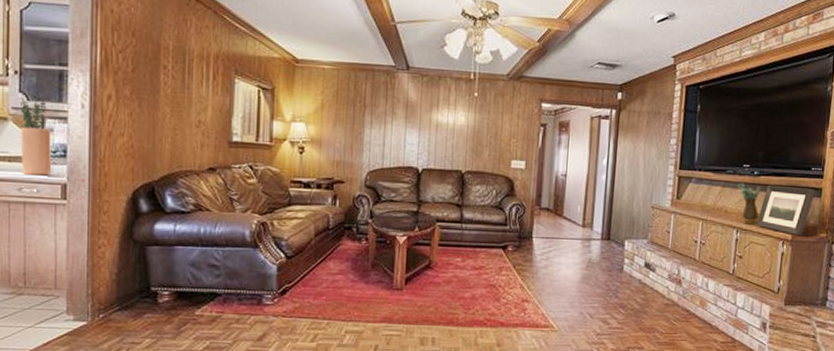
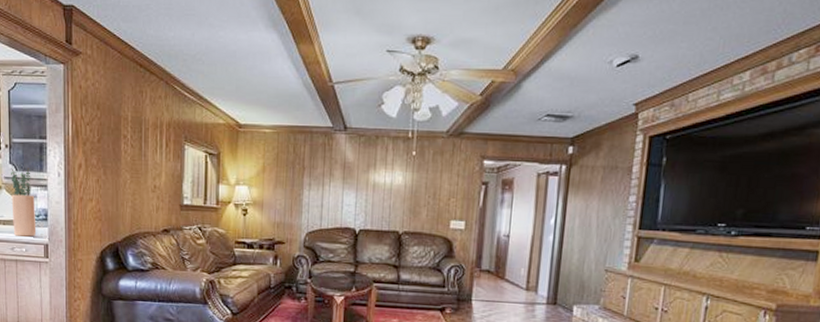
vase: present [737,181,762,225] -> none [709,243,740,292]
picture frame: present [756,185,815,236] -> none [731,246,810,306]

